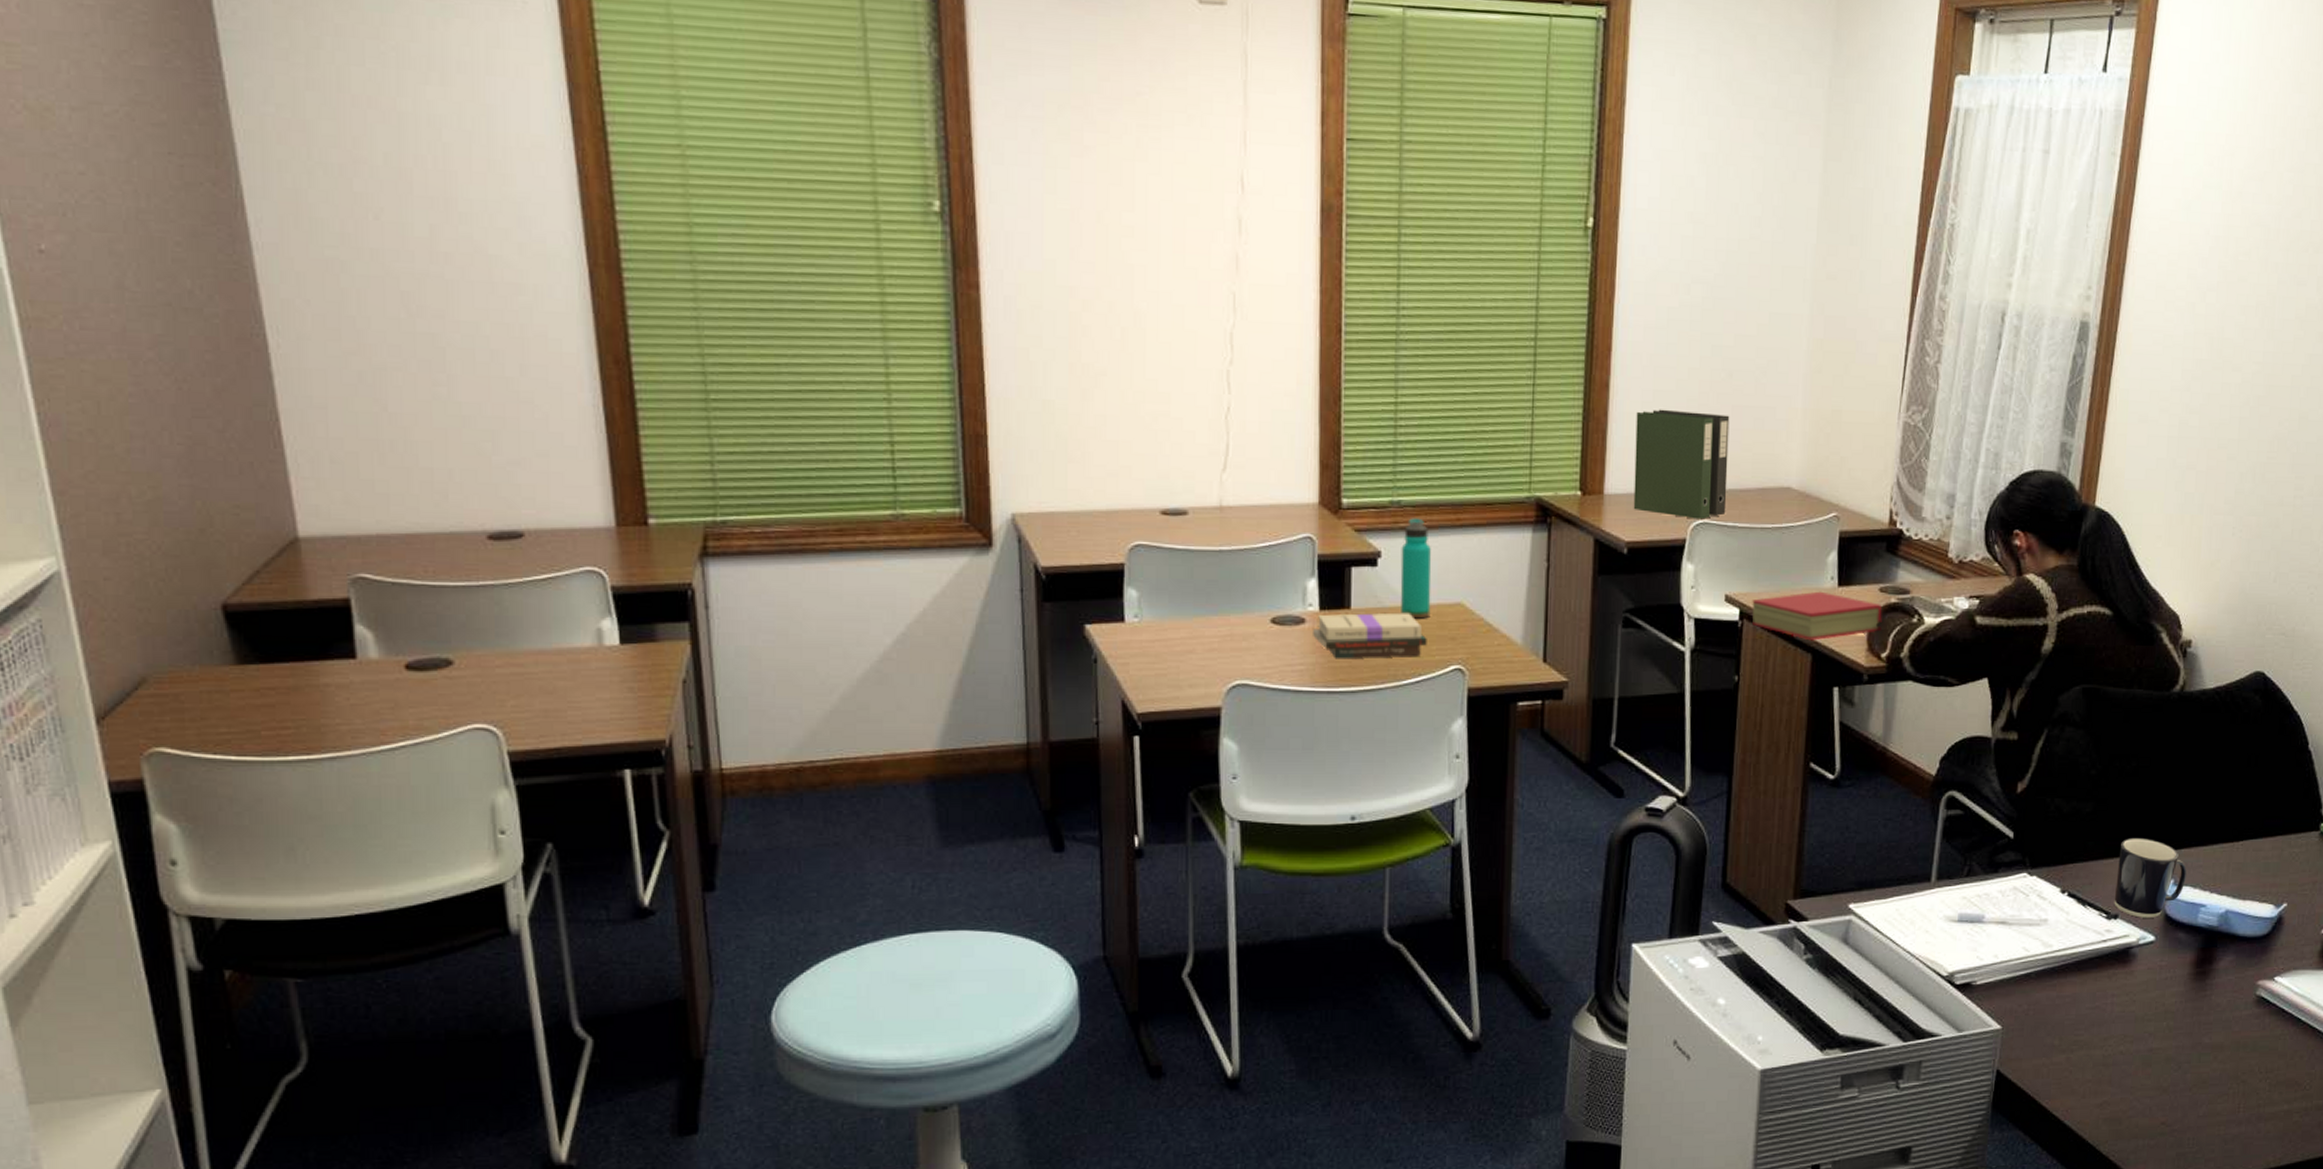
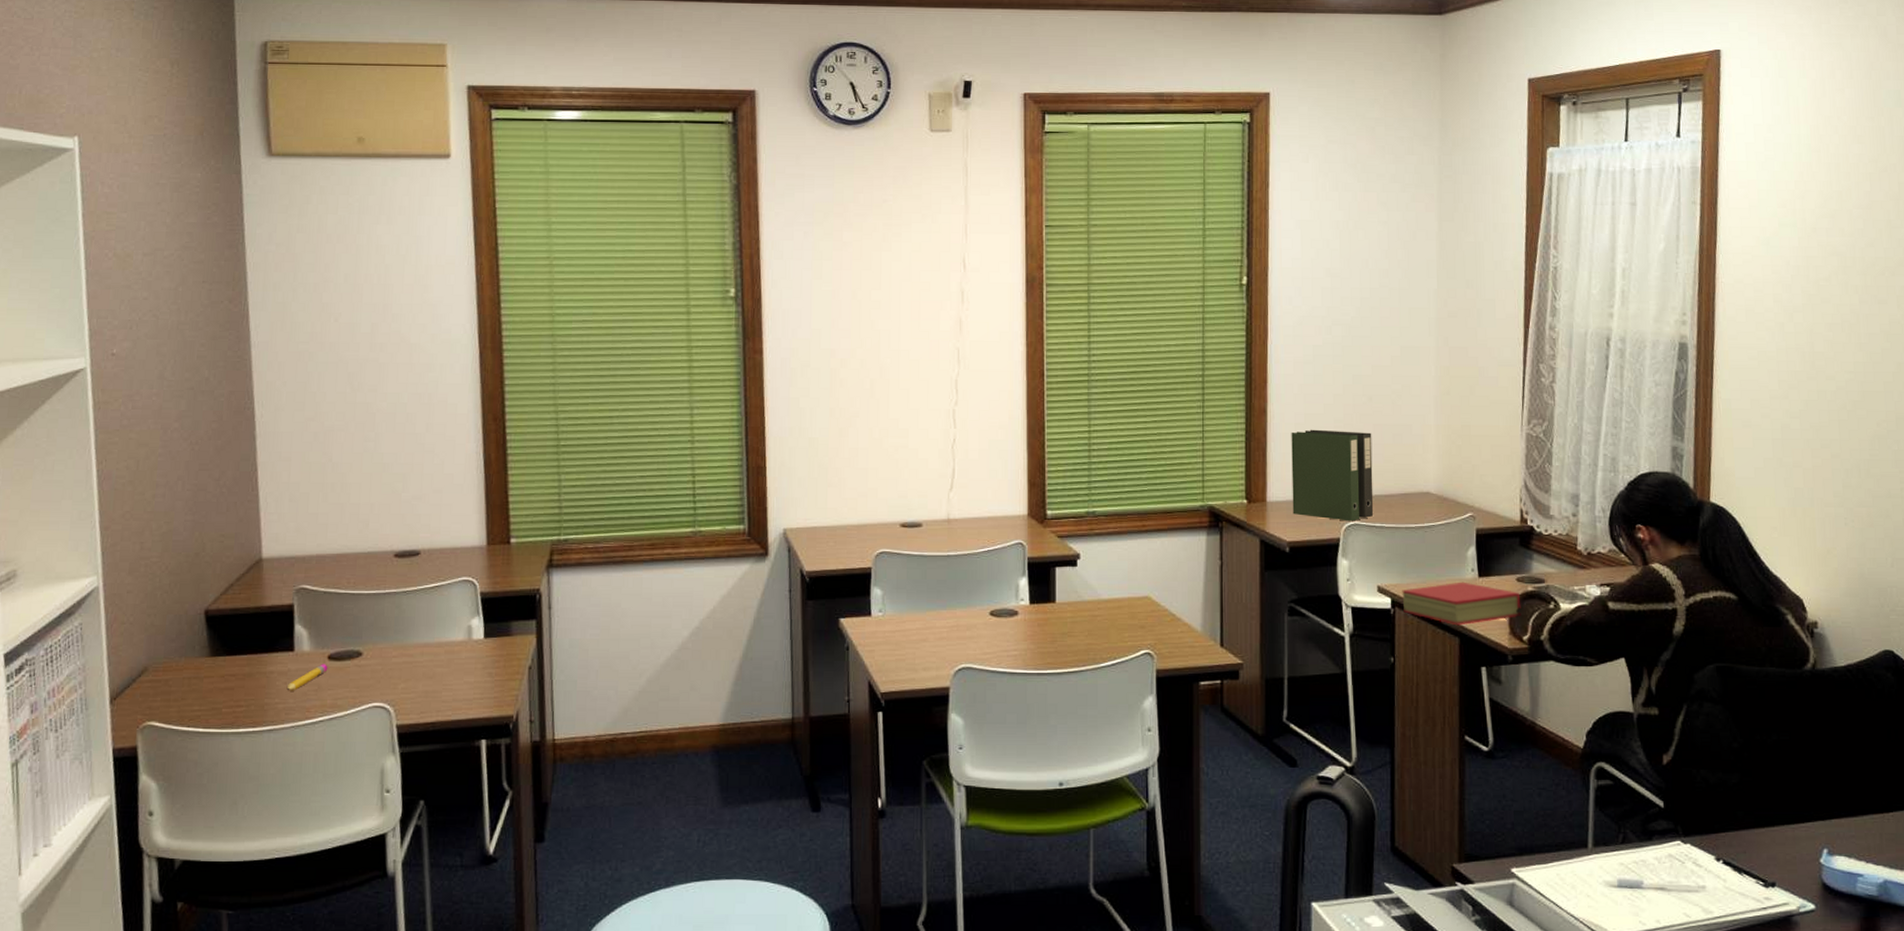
pencil: none [350,675,407,711] -> present [286,664,328,692]
books: present [1313,612,1427,659] -> none [1025,605,1120,646]
water bottle: present [1400,518,1432,619] -> none [1096,525,1123,610]
mug: present [2114,837,2187,918] -> none [1769,808,1841,886]

